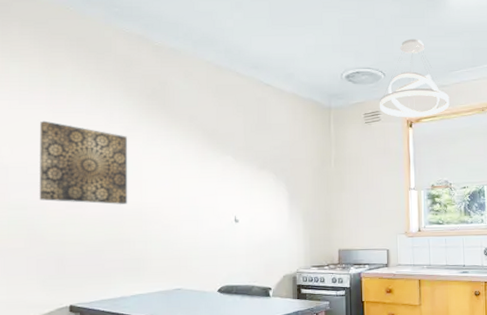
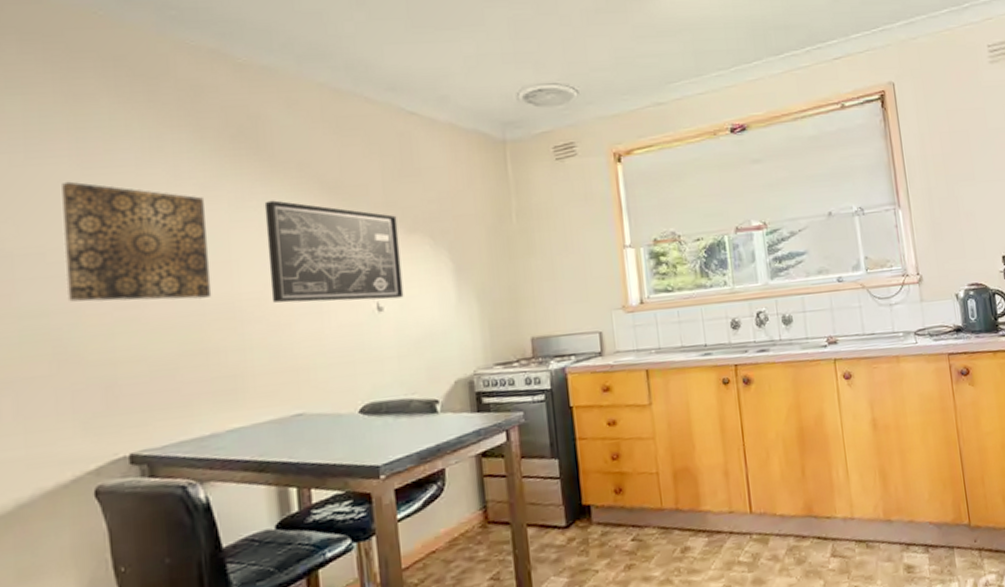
wall art: none [166,141,253,215] -> present [264,200,404,303]
pendant light: present [379,38,450,118] -> none [573,41,670,150]

